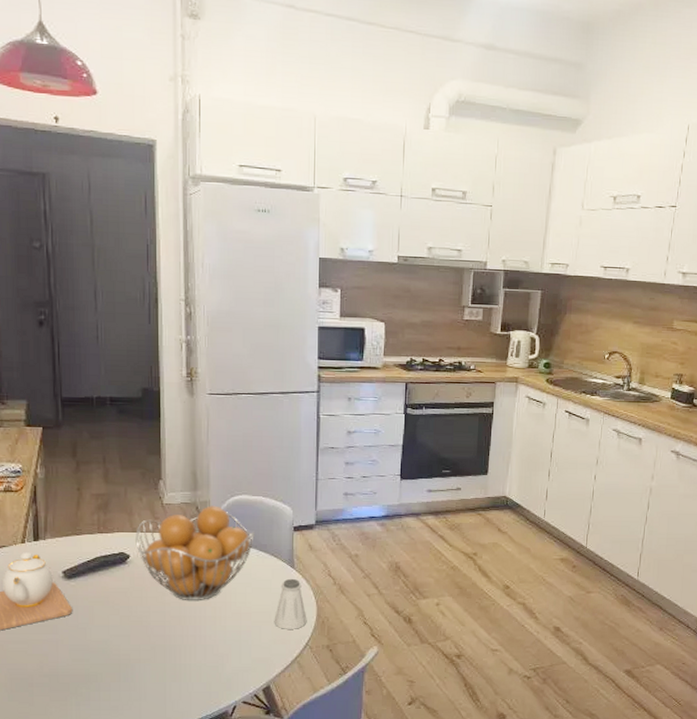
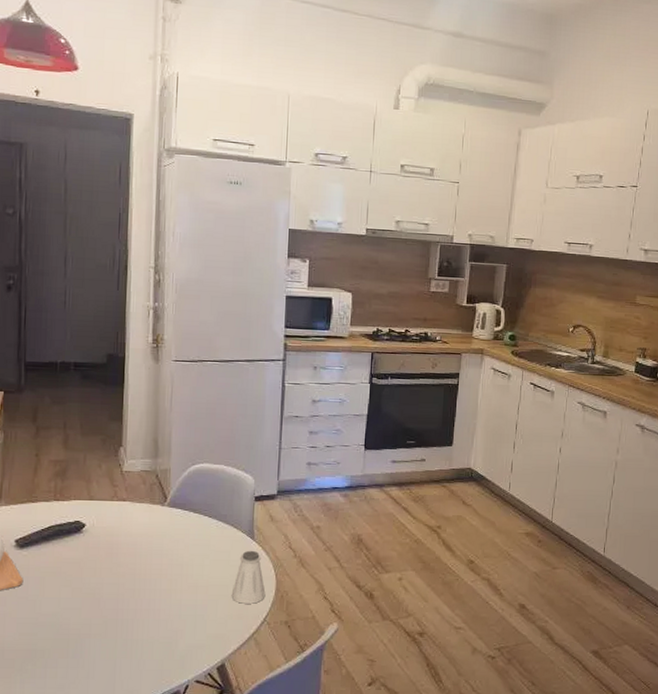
fruit basket: present [135,505,254,600] -> none [92,473,215,572]

